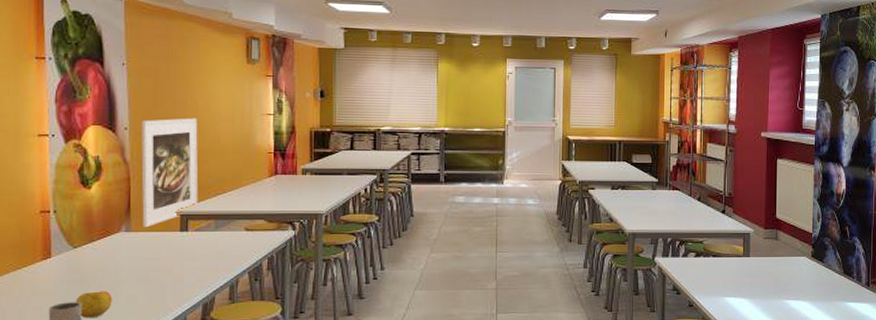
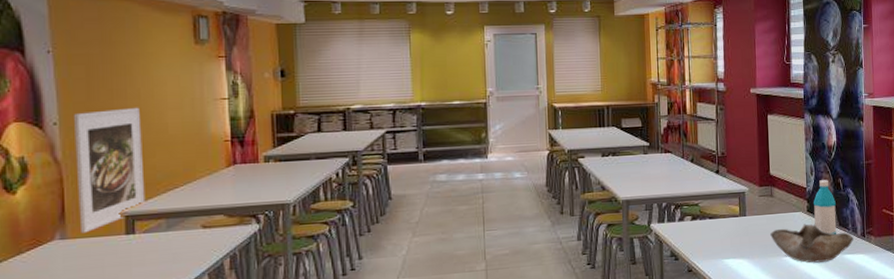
bowl: none [773,269,857,308] -> present [770,223,854,263]
water bottle: none [819,227,841,282] -> present [814,180,837,235]

